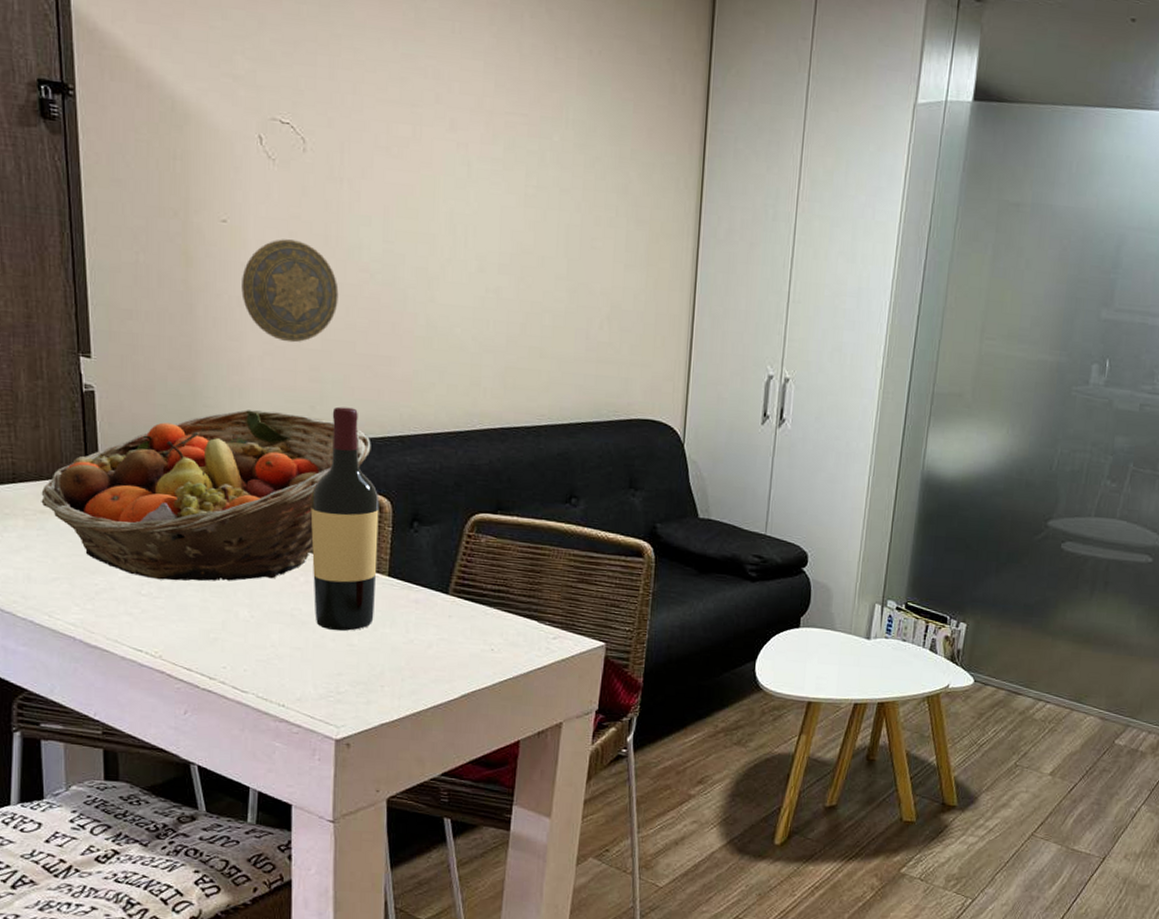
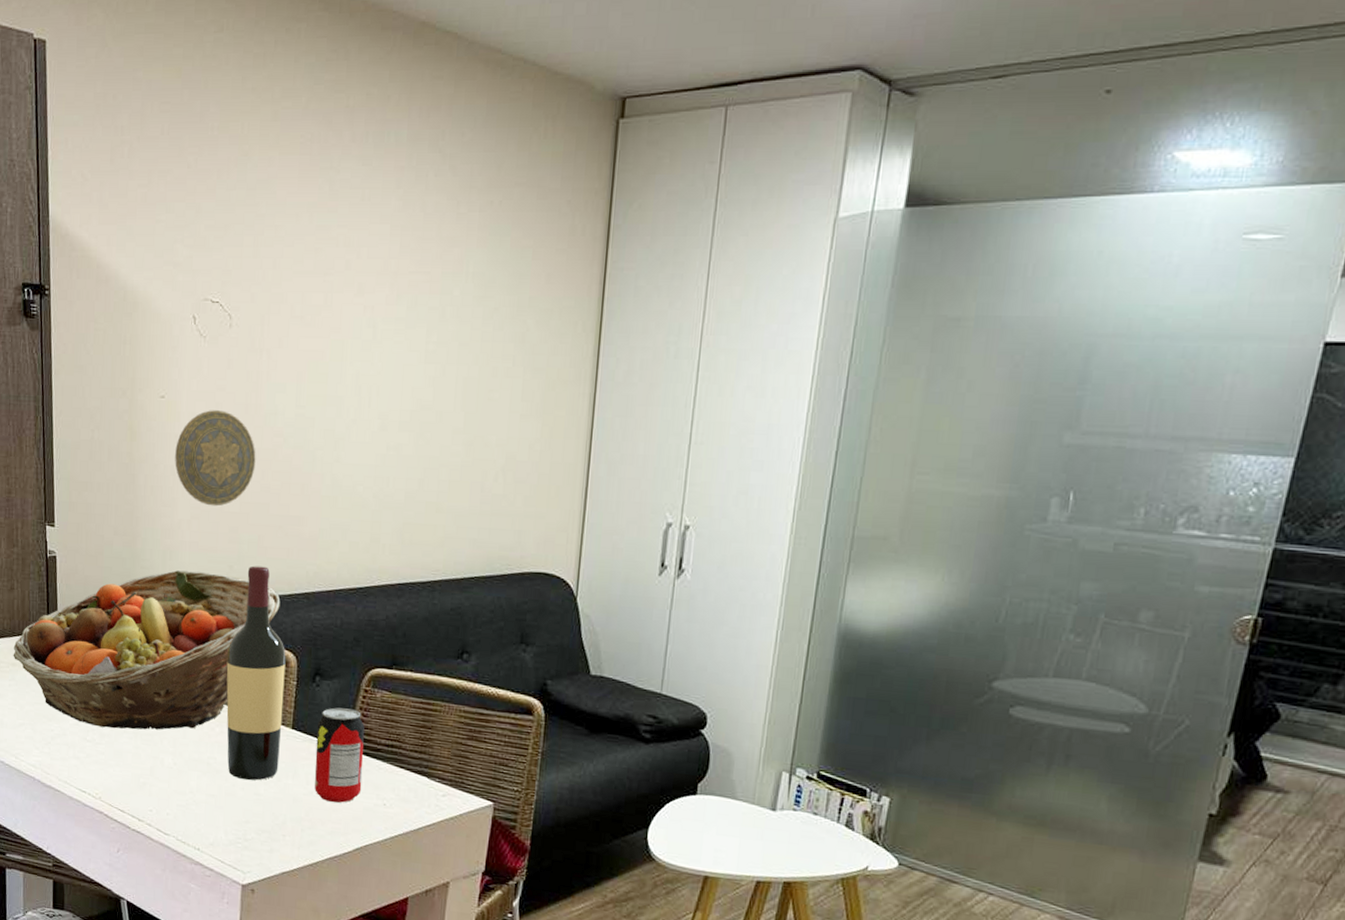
beverage can: none [415,553,469,651] -> present [314,707,365,803]

